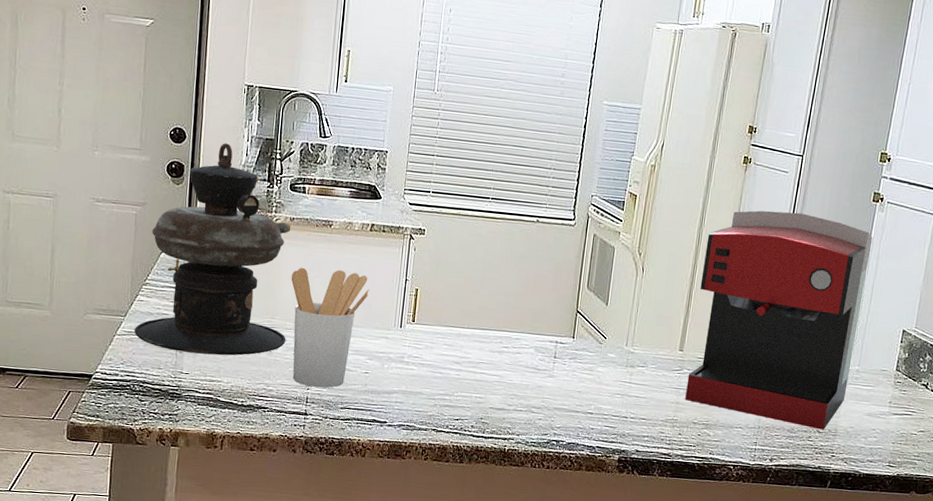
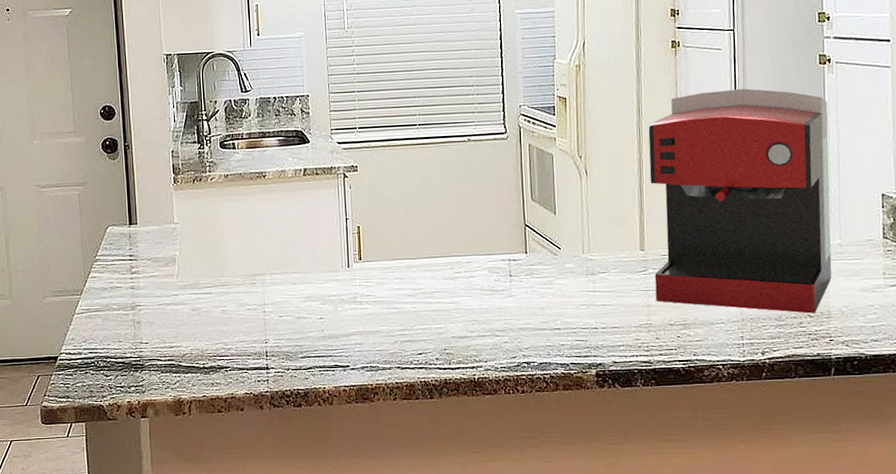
oil lamp: present [134,143,291,356] -> none [91,113,238,322]
utensil holder: present [291,267,369,388] -> none [233,219,312,340]

